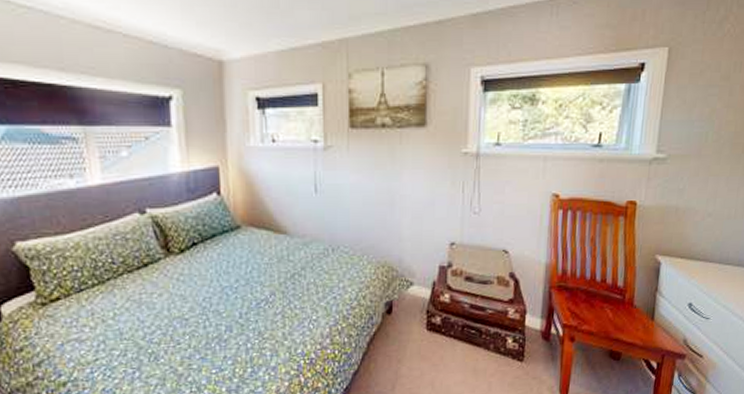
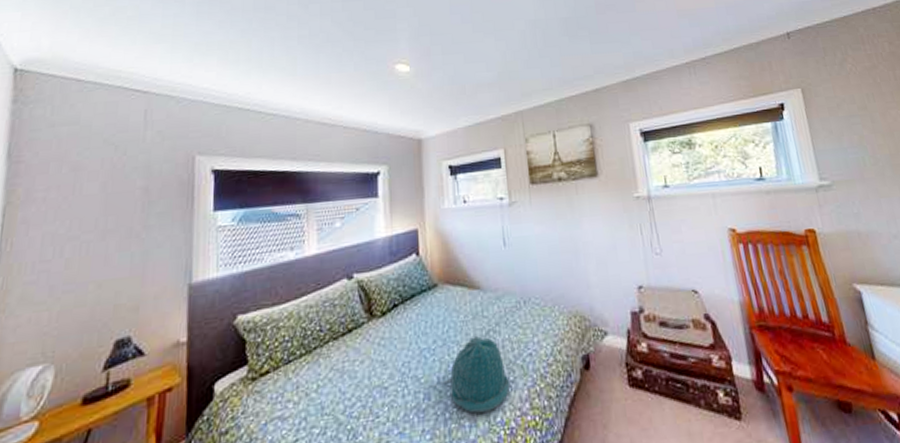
hat: none [253,277,313,345] -> present [450,335,510,413]

